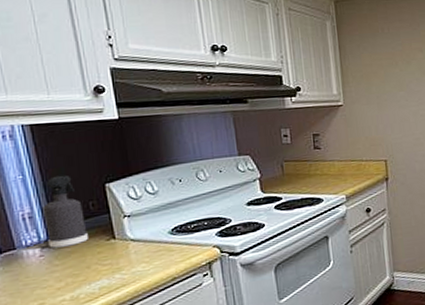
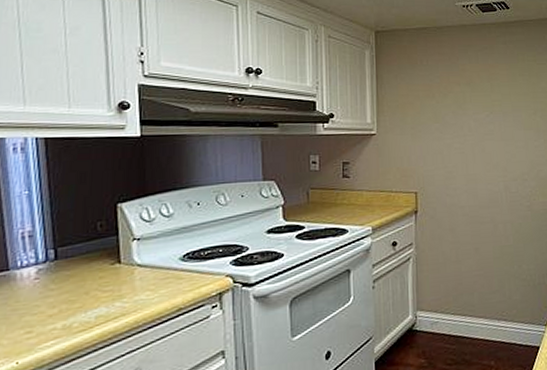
spray bottle: present [42,175,88,248] -> none [45,192,91,271]

